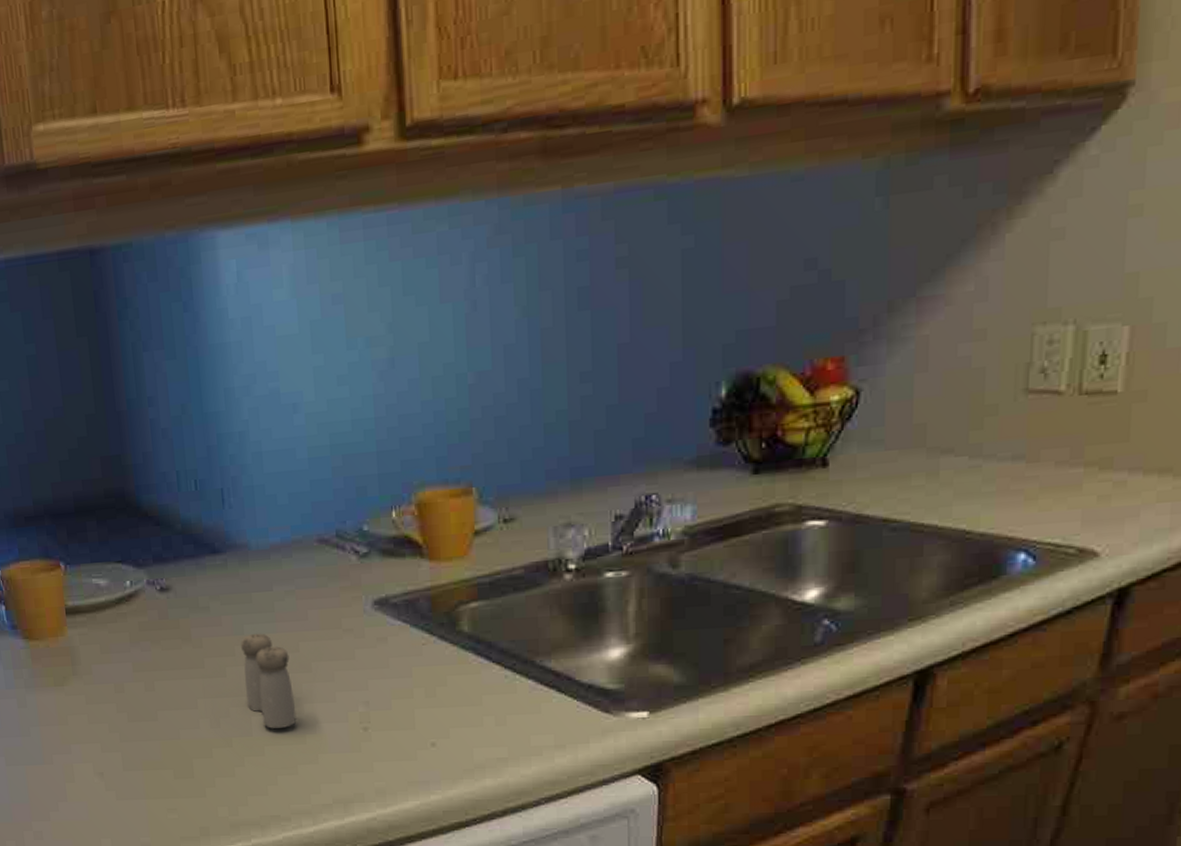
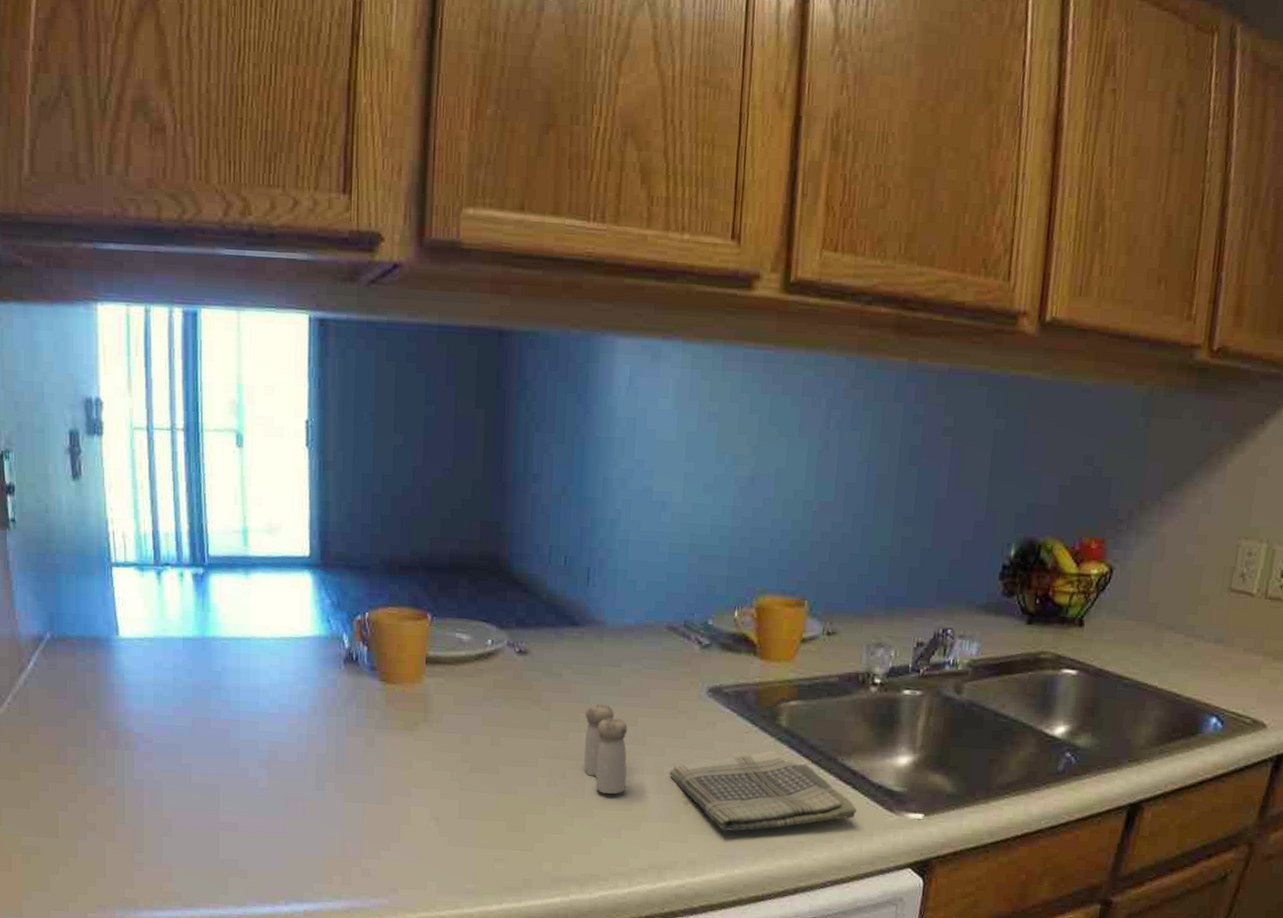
dish towel: none [341,659,567,754] -> present [669,750,858,831]

